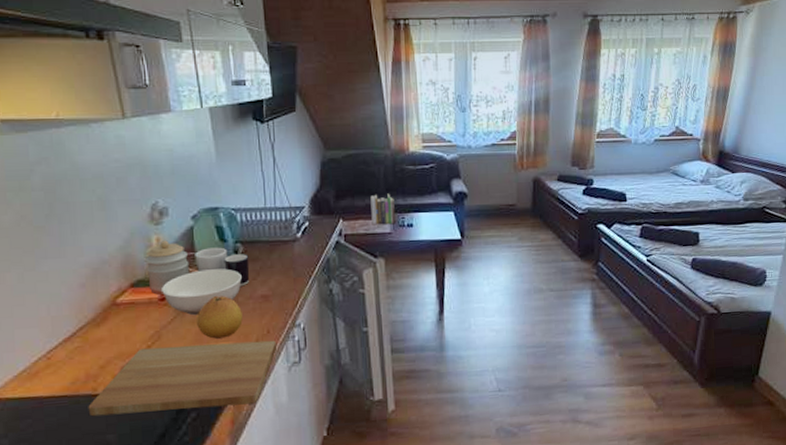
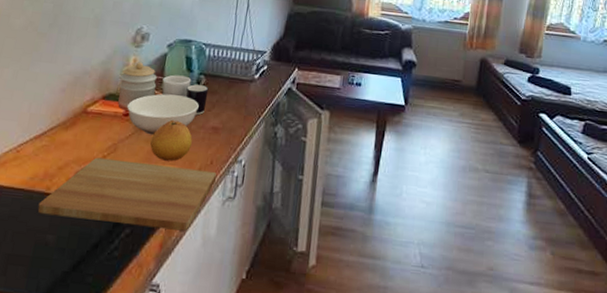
books: present [370,193,395,226] -> none [323,50,348,81]

